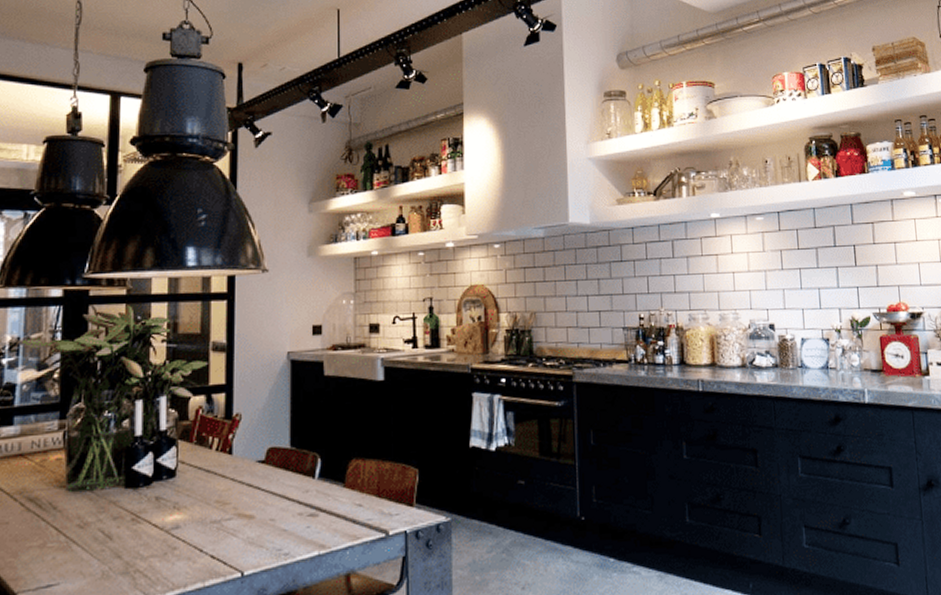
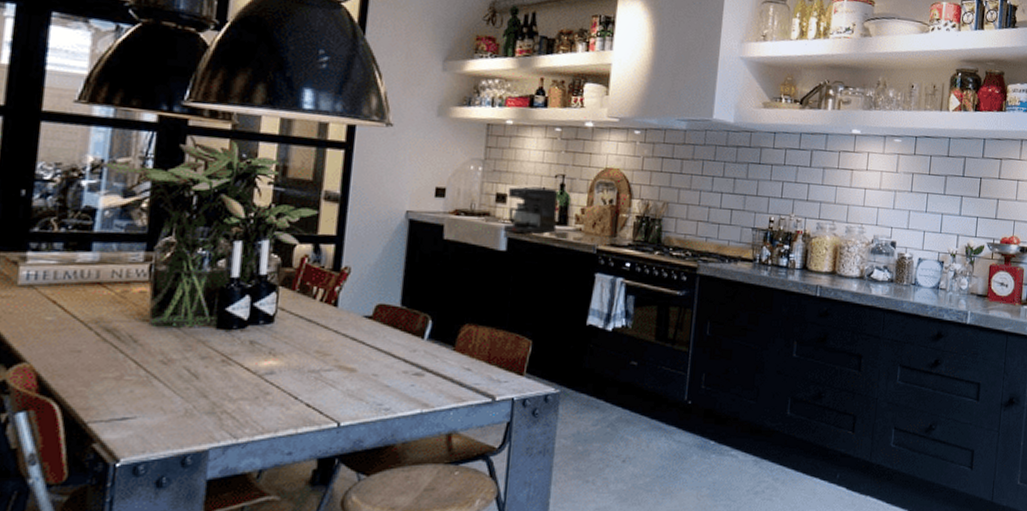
coffee maker: none [379,312,430,362] -> present [503,186,558,234]

